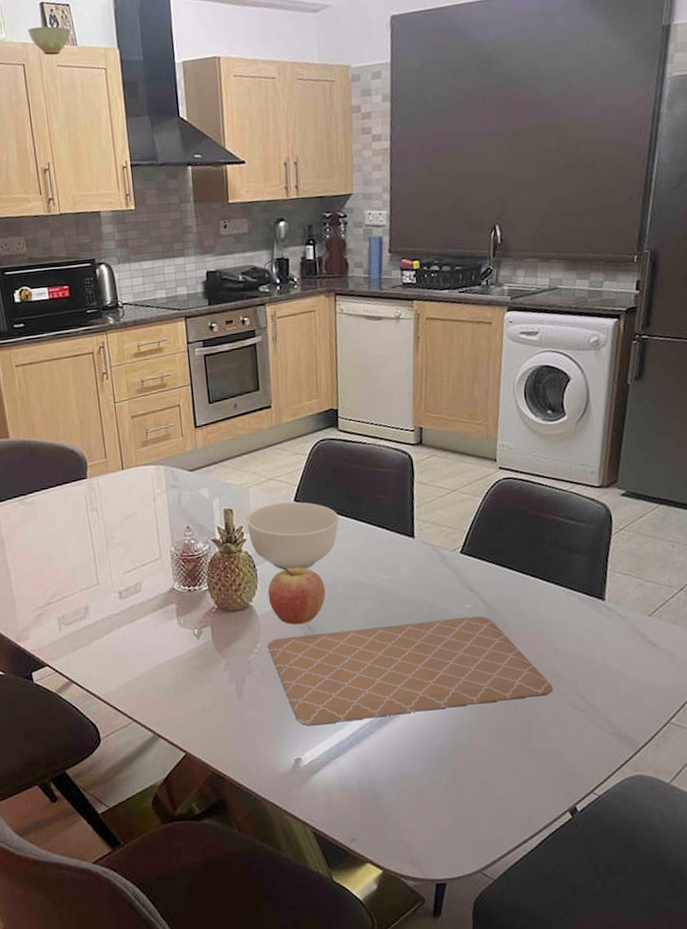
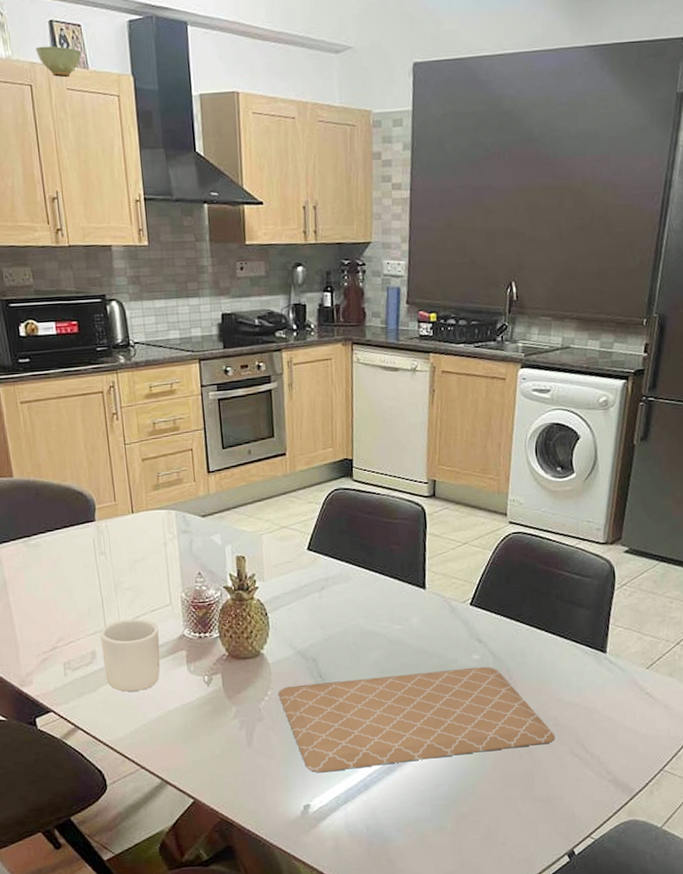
mug: none [92,573,151,646] -> present [100,618,161,692]
bowl: present [246,501,339,569] -> none [259,550,352,618]
fruit: present [267,565,326,625] -> none [279,613,337,673]

